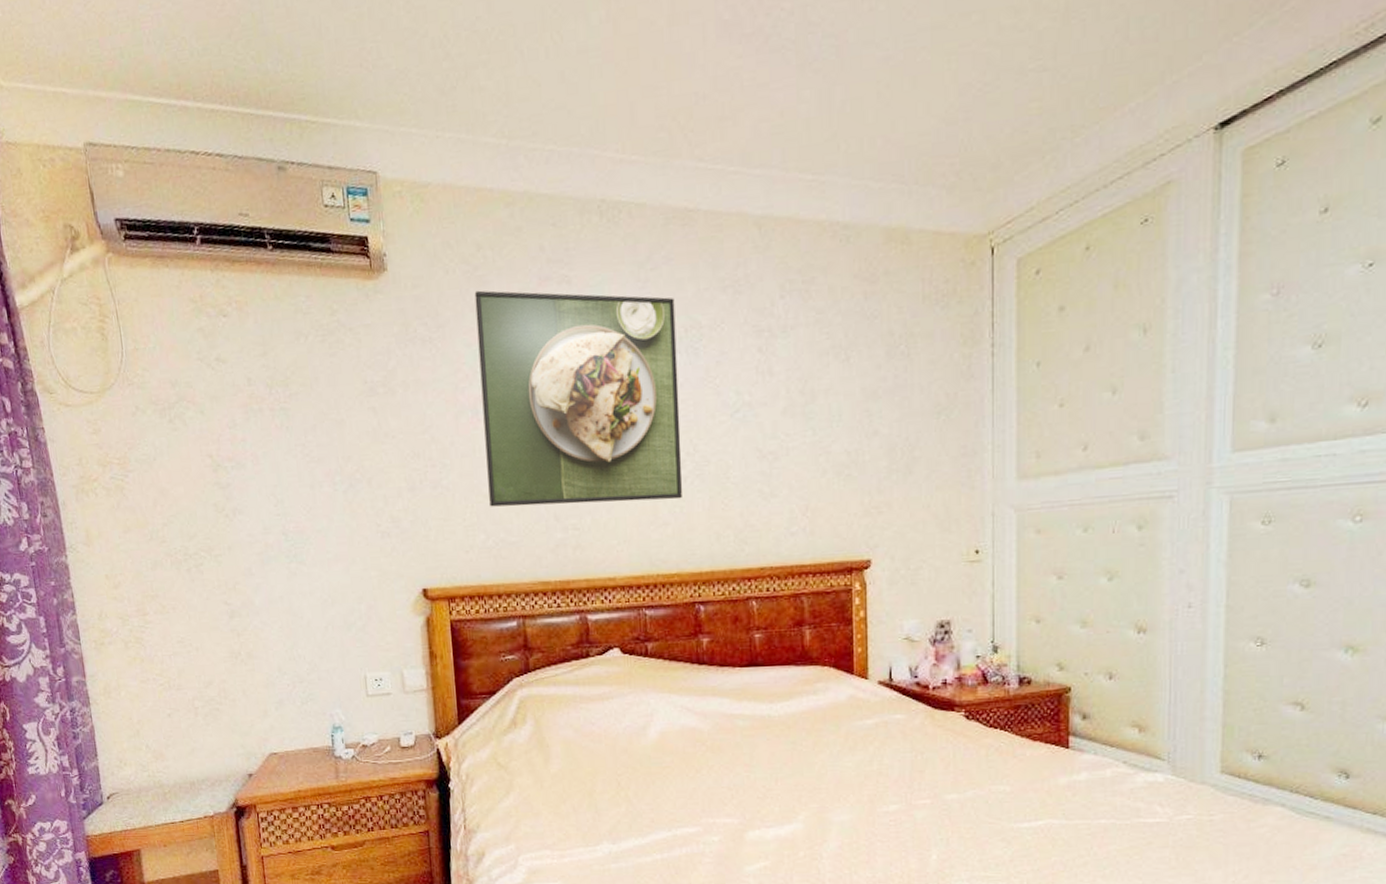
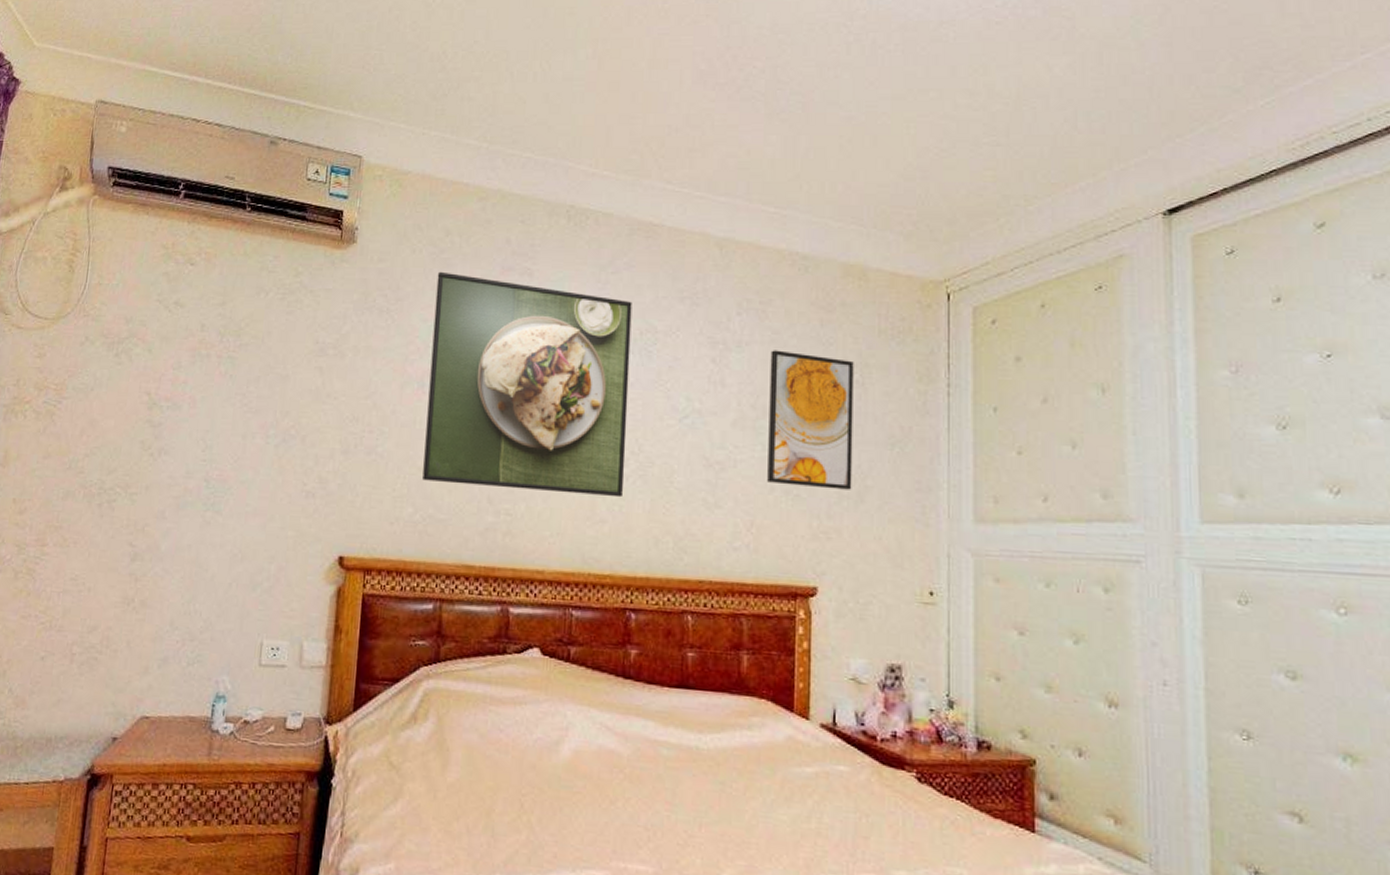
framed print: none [816,330,901,467] -> present [767,350,854,490]

